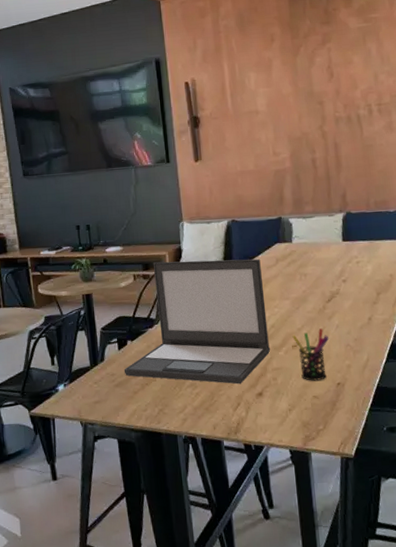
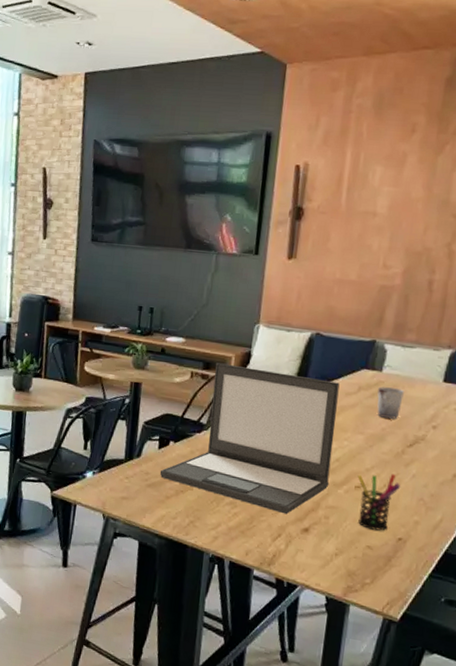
cup: none [292,254,314,282] -> present [377,386,404,419]

